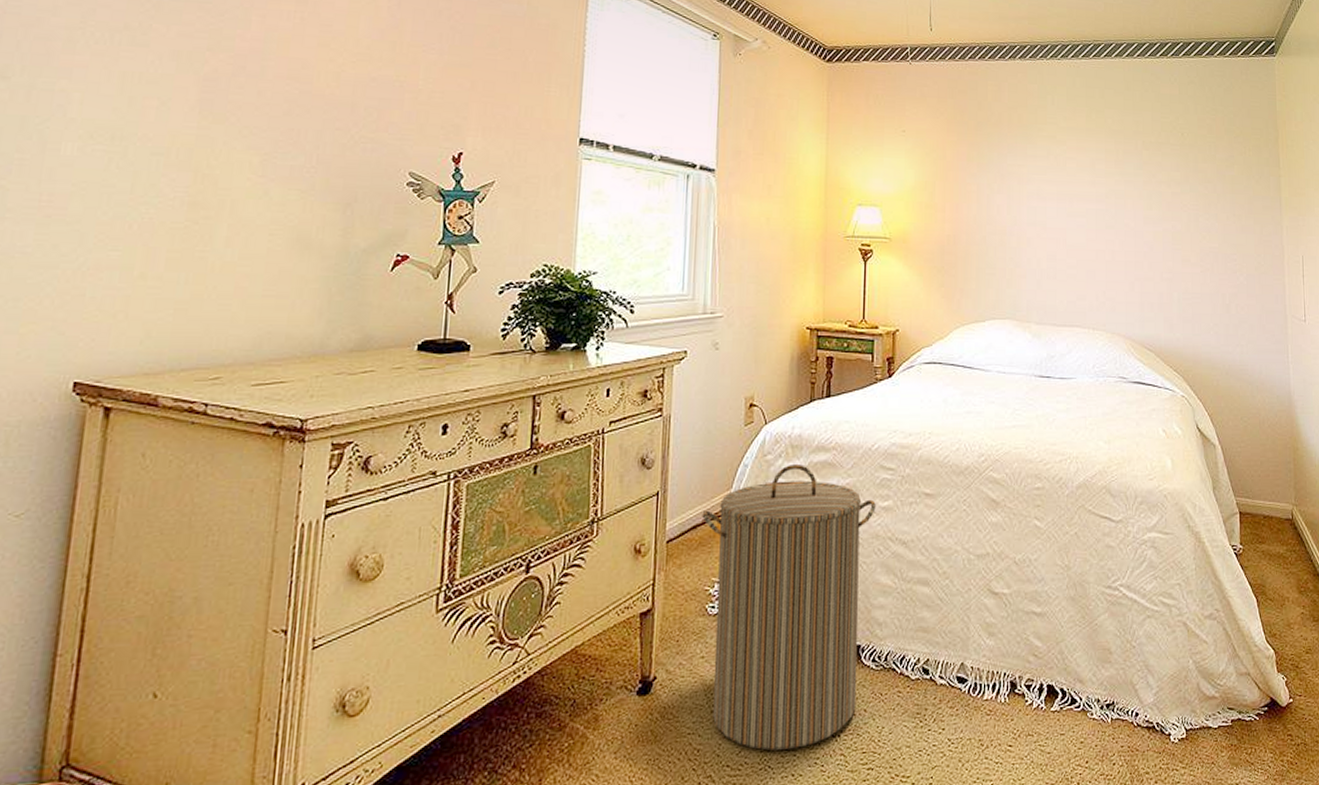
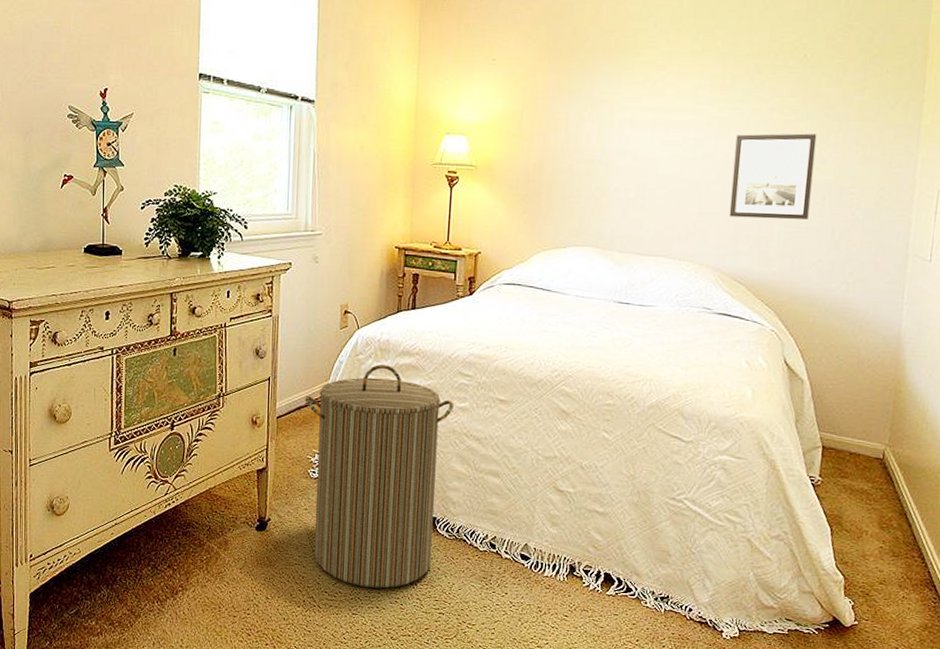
wall art: none [1133,205,1202,286] -> present [729,133,817,220]

